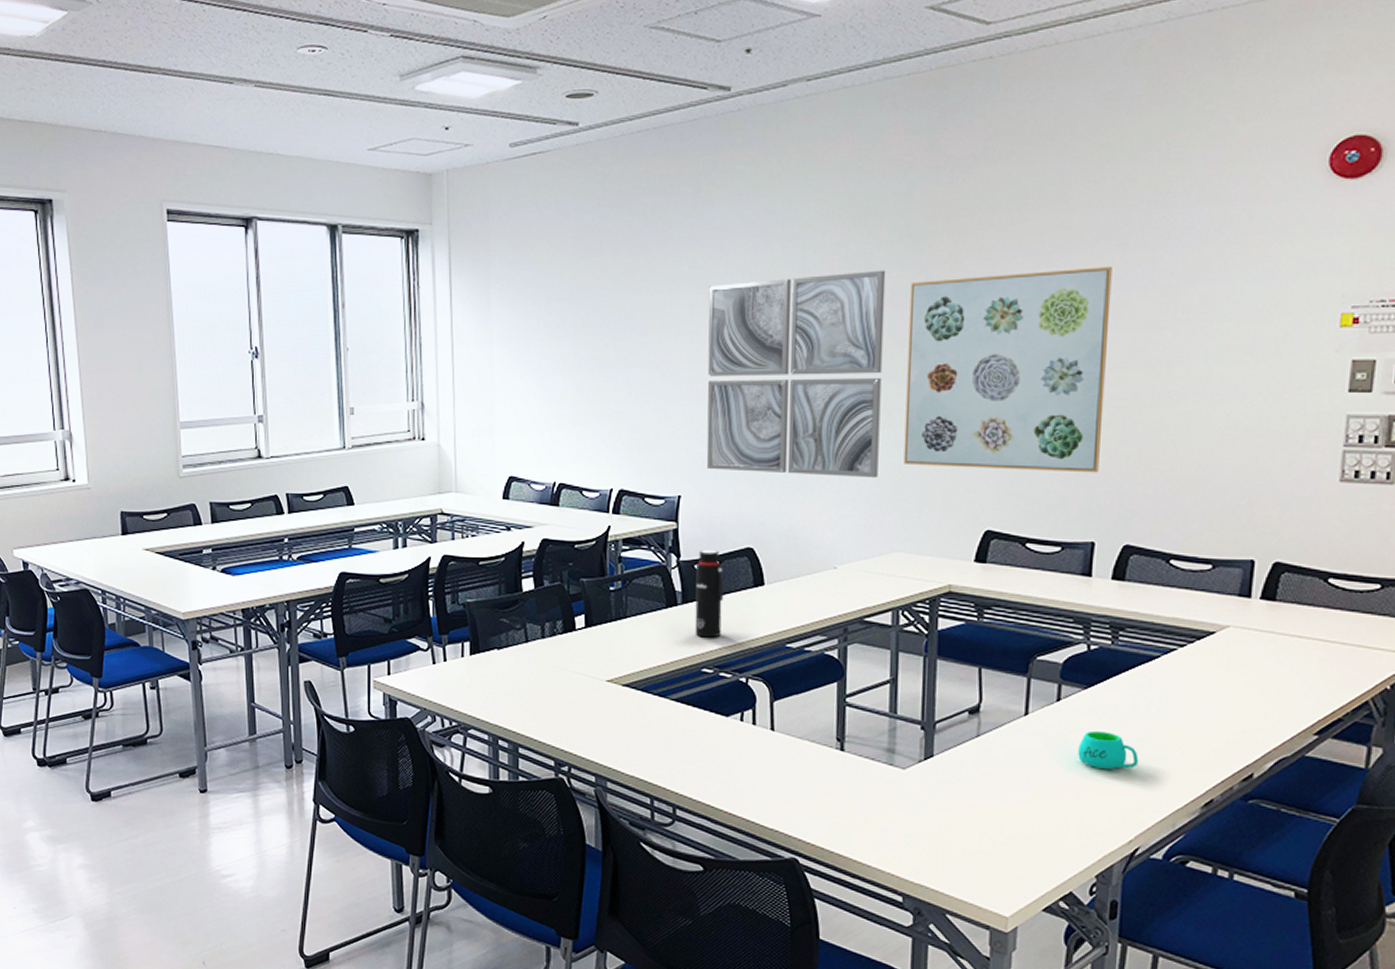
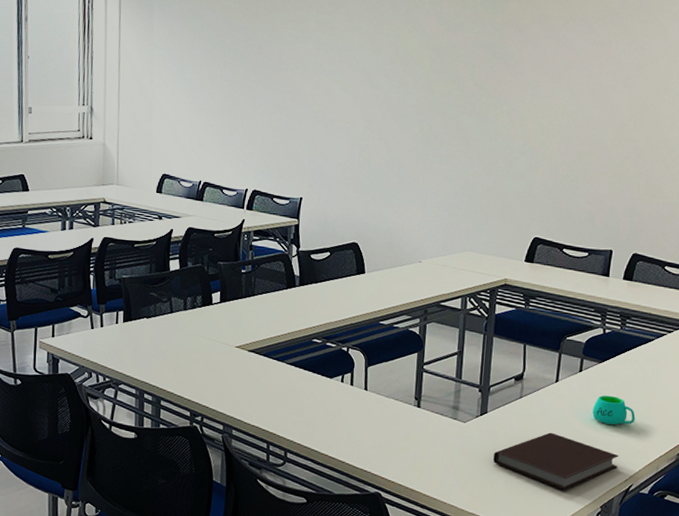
water bottle: present [694,550,724,638] -> none [308,242,333,315]
wall art: present [706,270,886,479] -> none [324,26,470,192]
wall art: present [903,267,1112,473] -> none [476,37,636,197]
notebook: none [945,780,1118,854] -> present [493,432,619,490]

